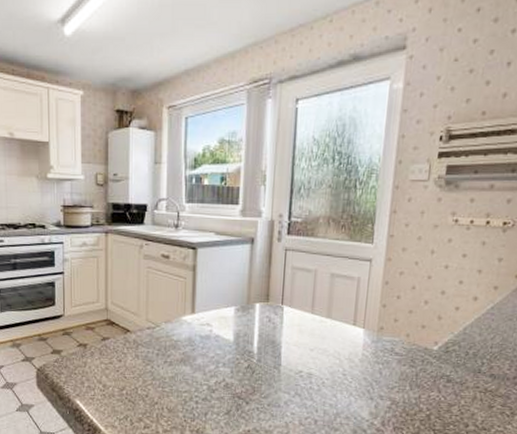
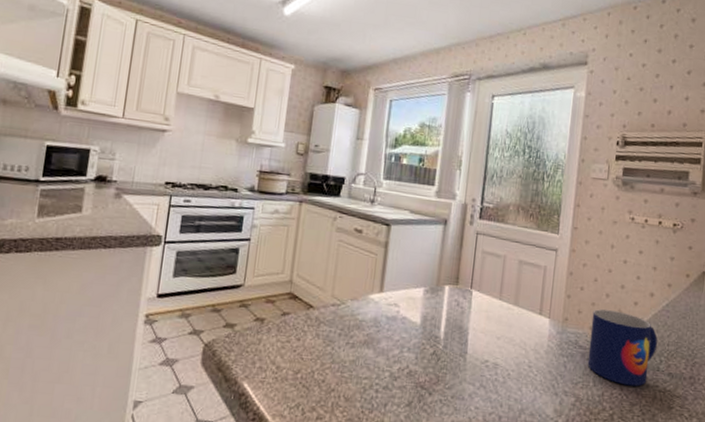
mug: none [404,316,481,388] -> present [587,309,658,387]

